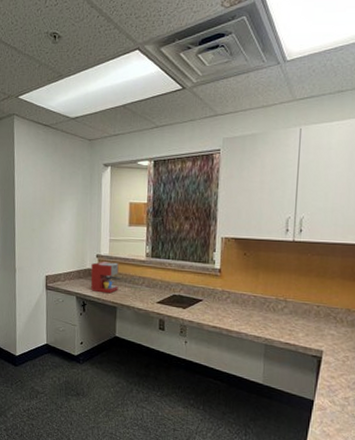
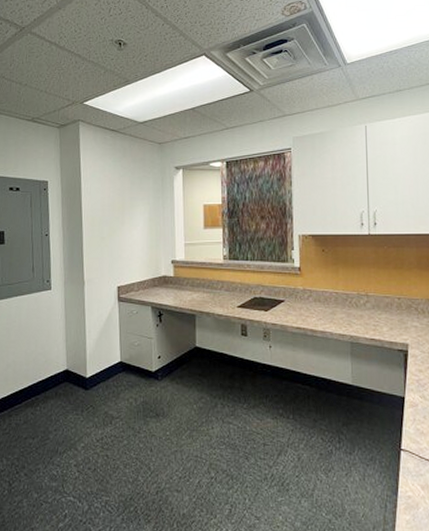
coffee maker: present [90,261,121,294] -> none [166,267,198,301]

